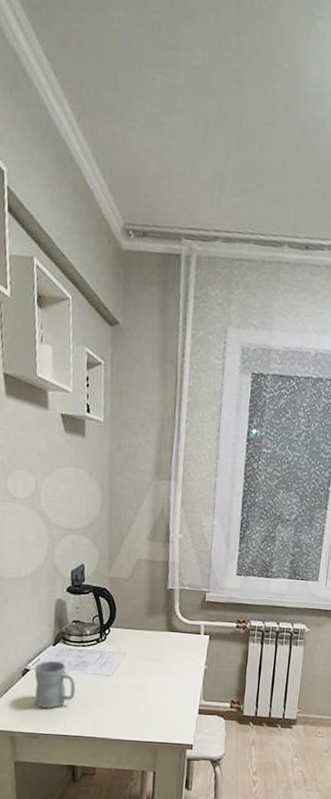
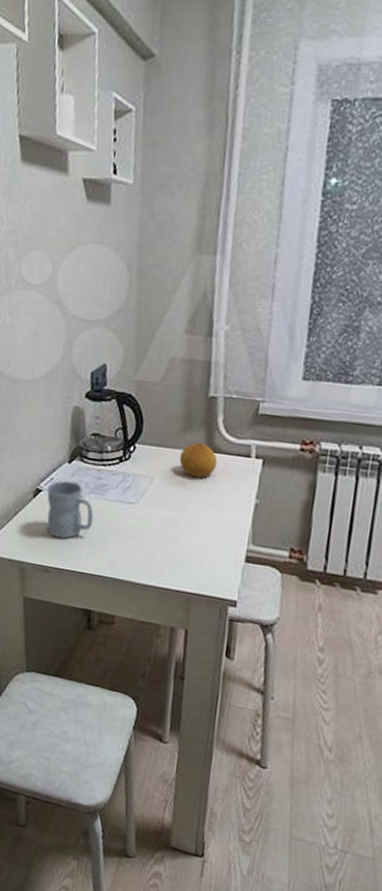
fruit: none [145,624,176,652] -> present [179,442,218,478]

